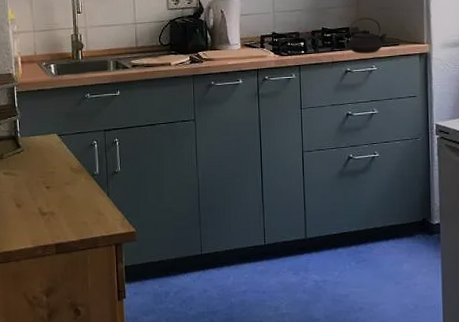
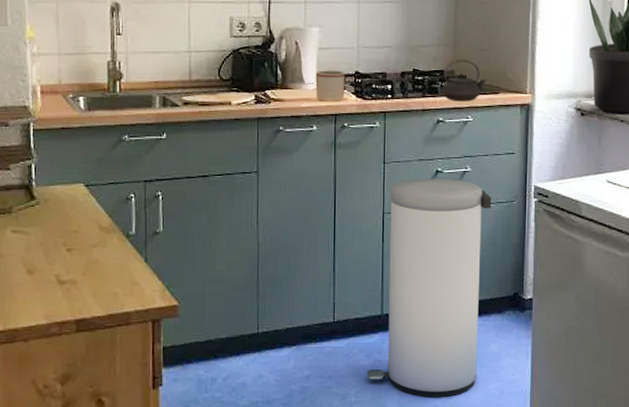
mug: none [239,32,265,60] -> present [315,70,346,103]
pedal bin: none [295,120,398,310] -> present [366,178,492,397]

